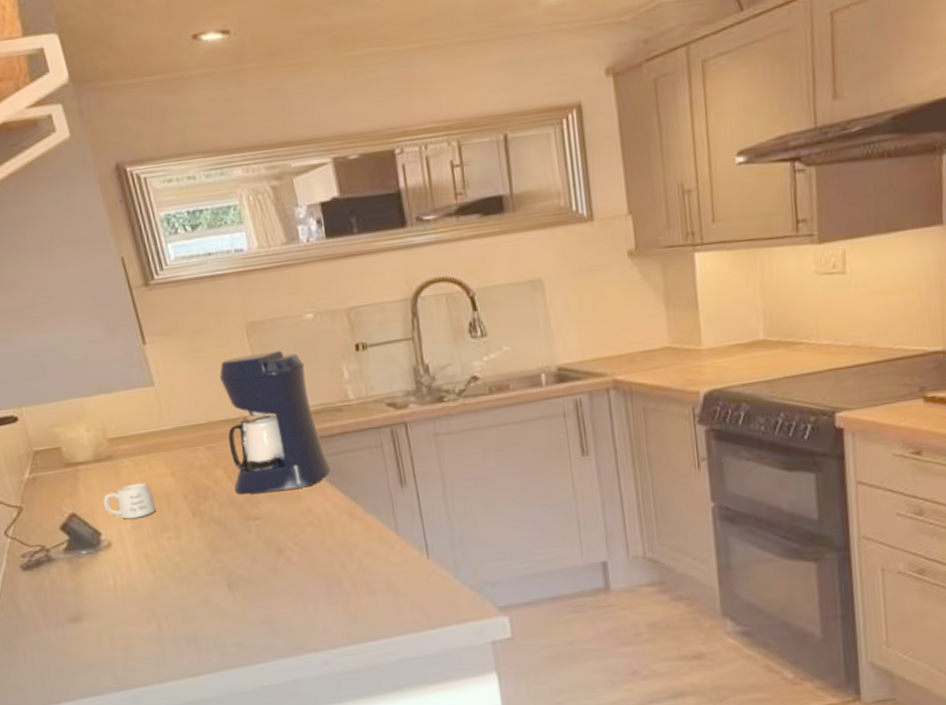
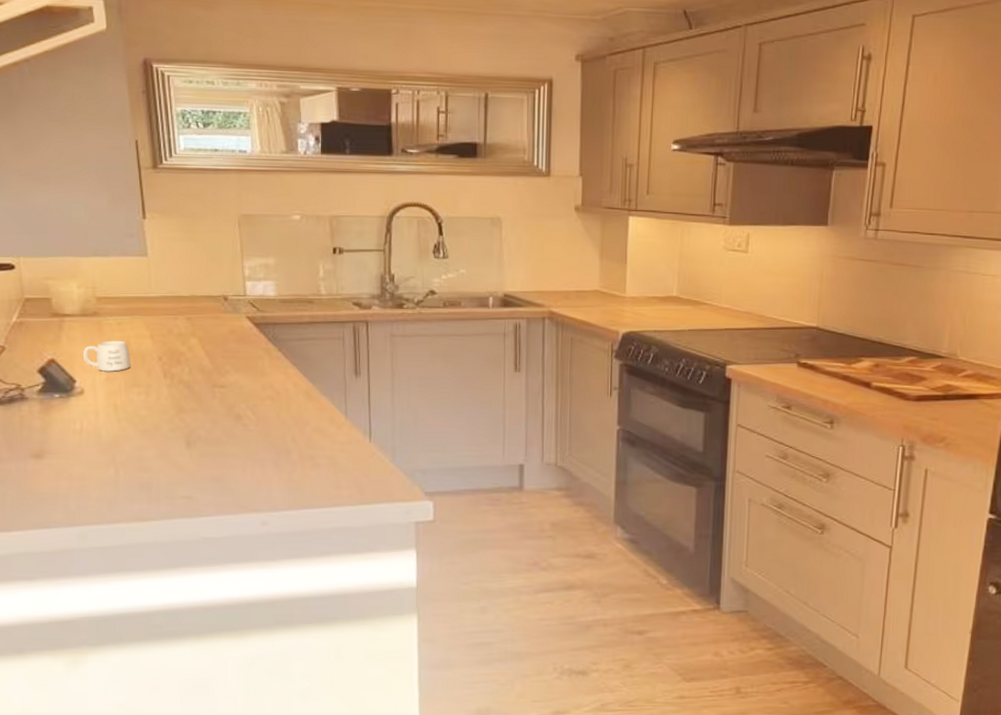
coffee maker: present [219,350,331,495] -> none [205,242,295,365]

